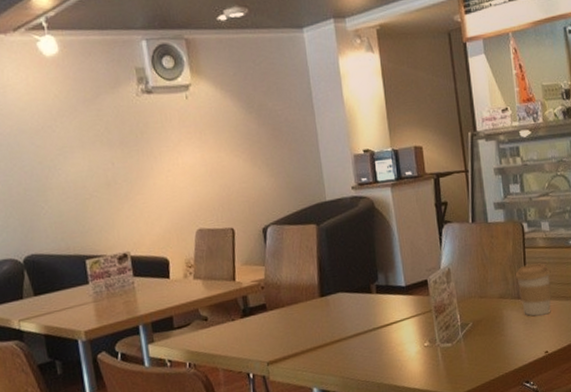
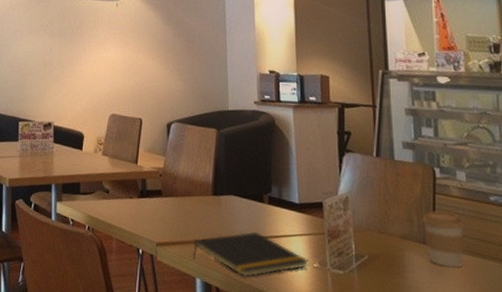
notepad: none [306,325,420,375] -> present [193,231,308,277]

